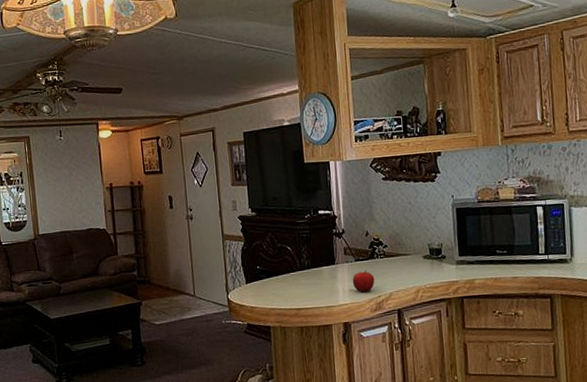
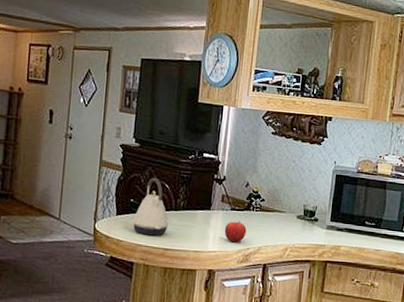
kettle: none [262,241,297,299] -> present [133,177,169,236]

